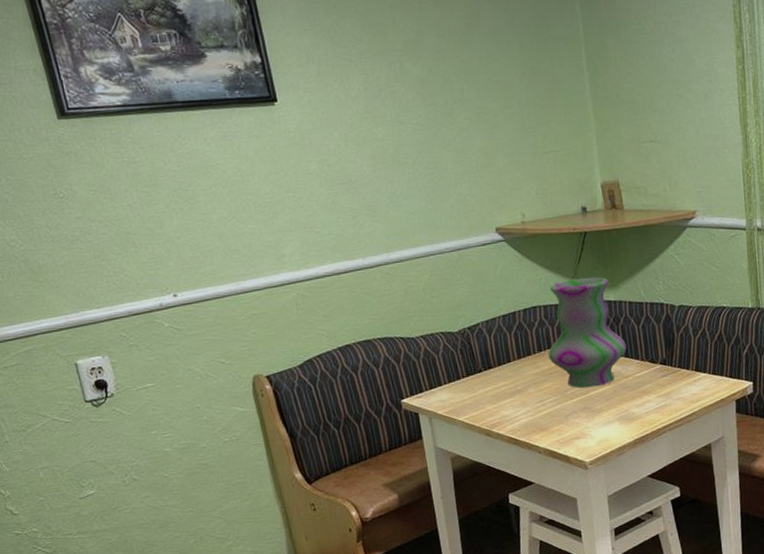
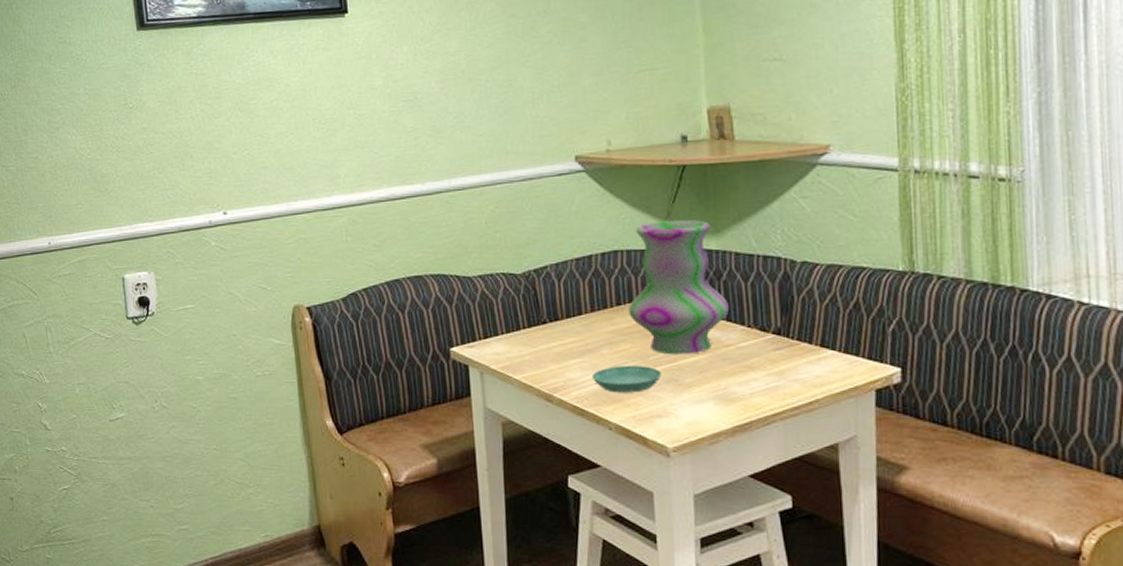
saucer: none [522,399,578,423] -> present [591,365,662,393]

